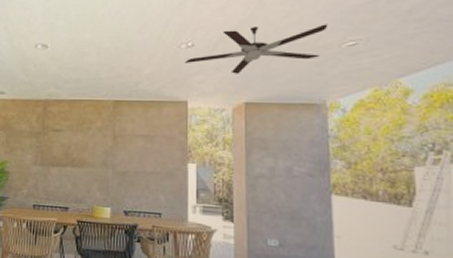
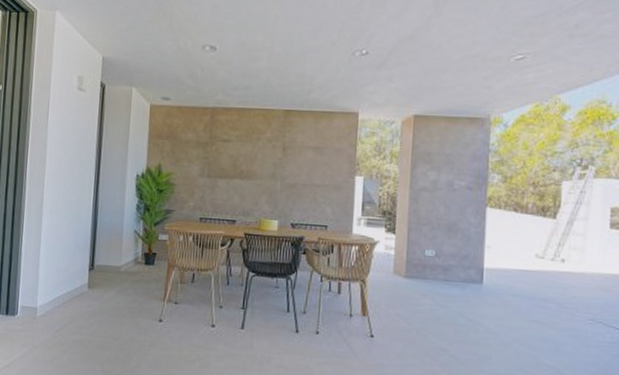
ceiling fan: present [184,24,328,74] -> none [357,35,500,85]

